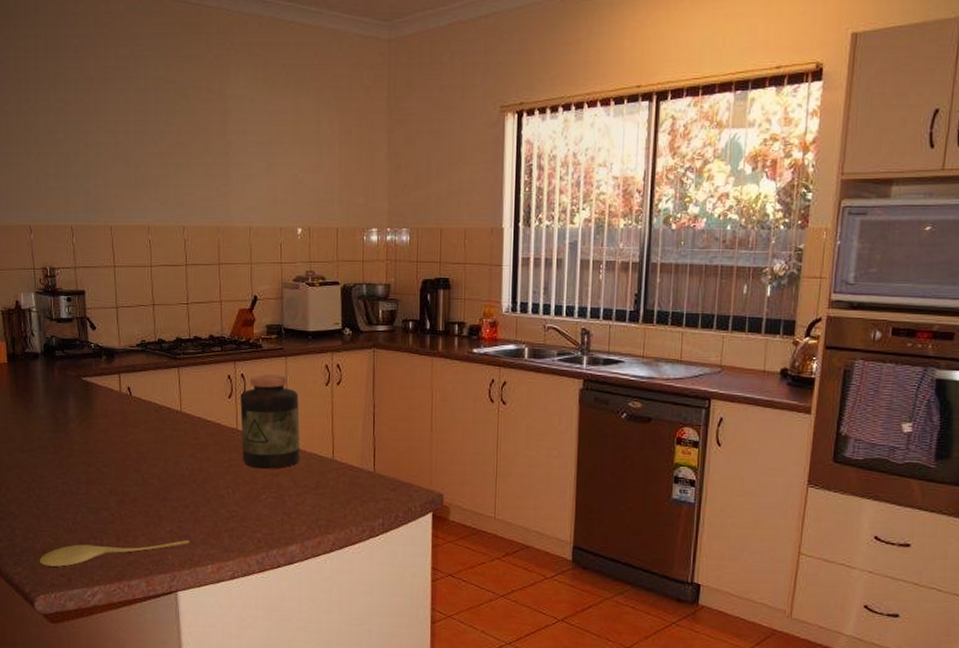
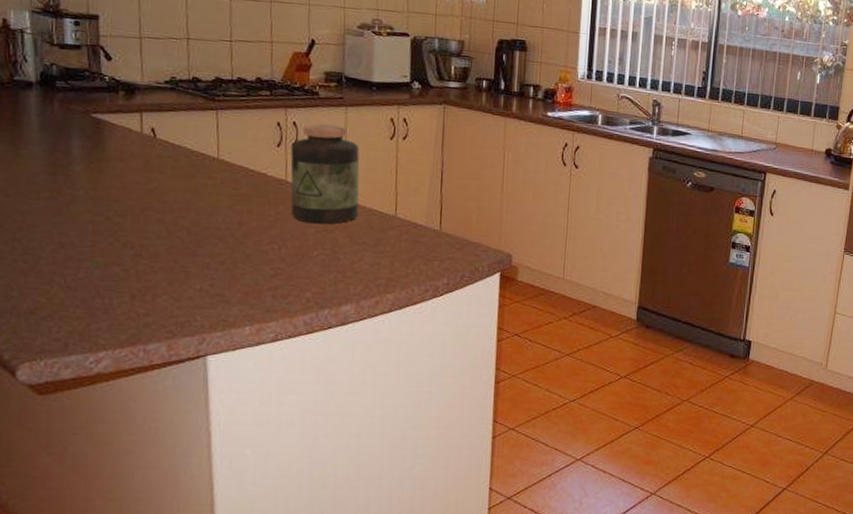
spoon: present [39,539,189,567] -> none [25,298,223,330]

